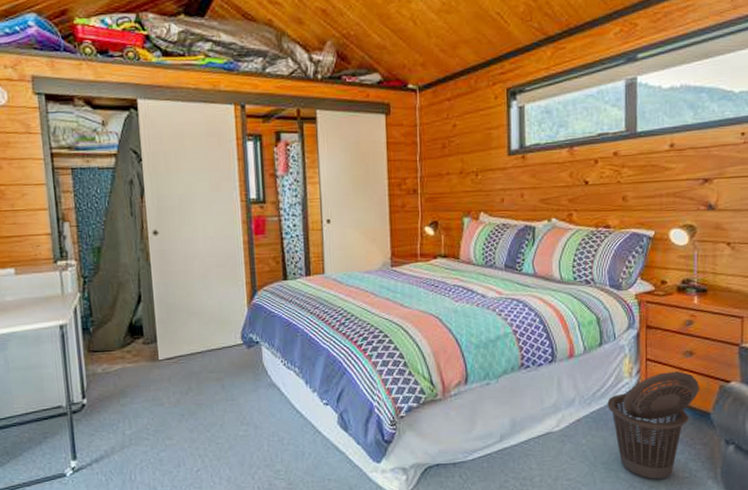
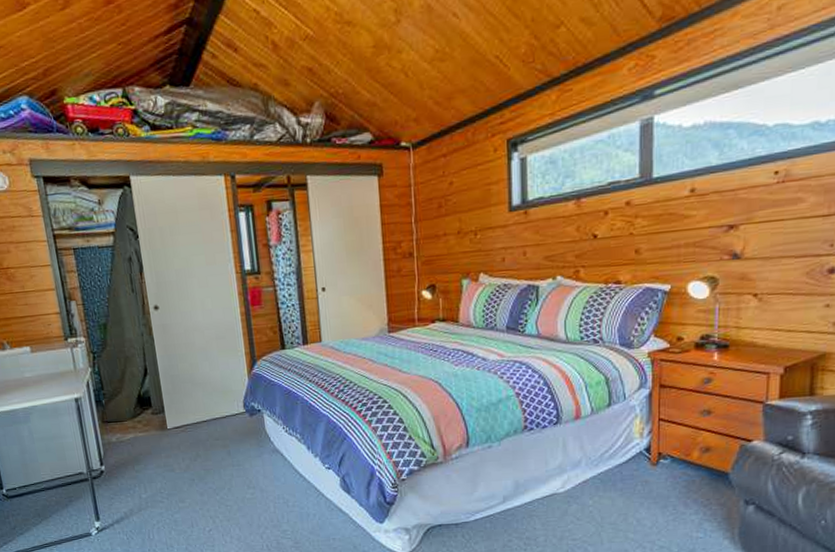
laundry basket: present [607,371,700,479] -> none [616,431,718,539]

